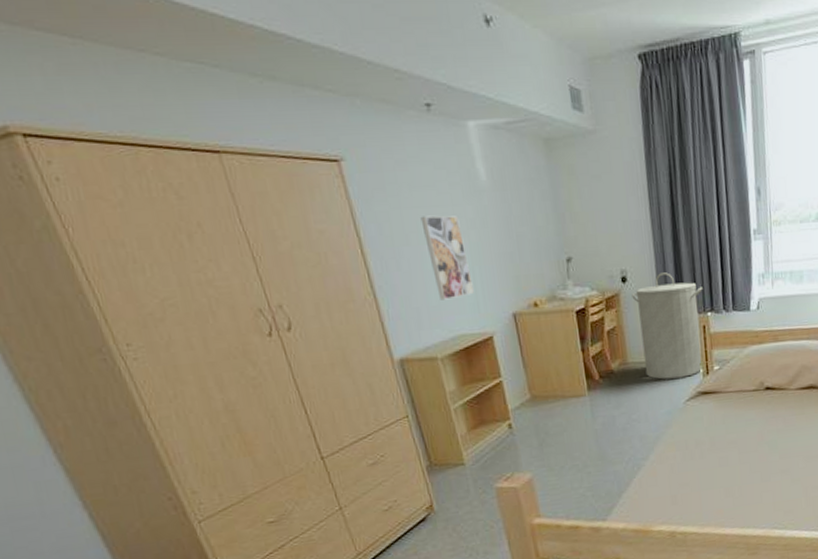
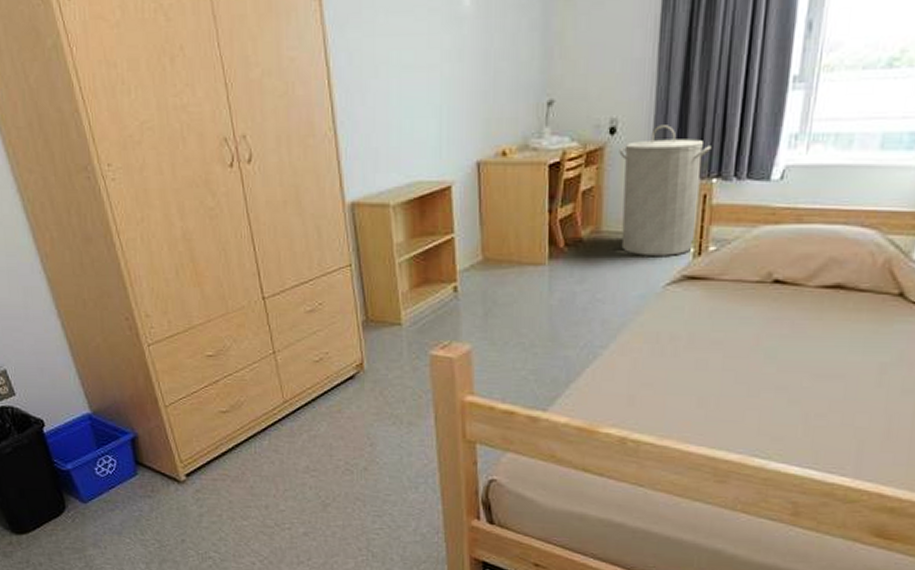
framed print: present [420,215,474,300] -> none [393,45,438,141]

